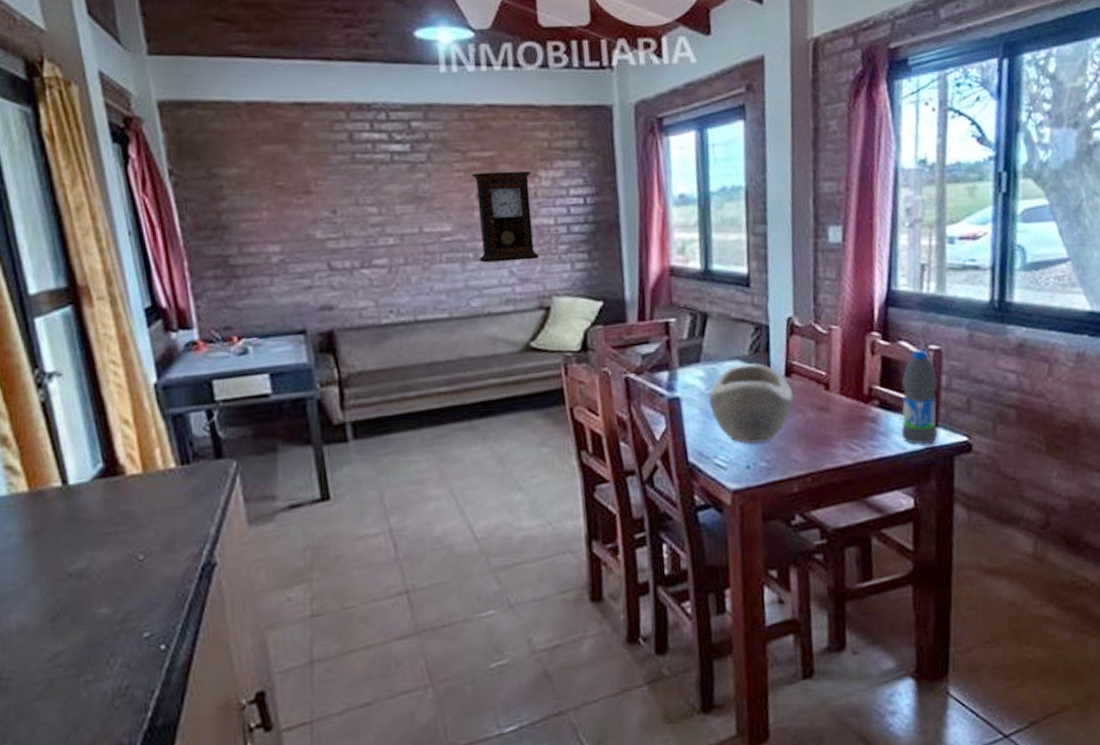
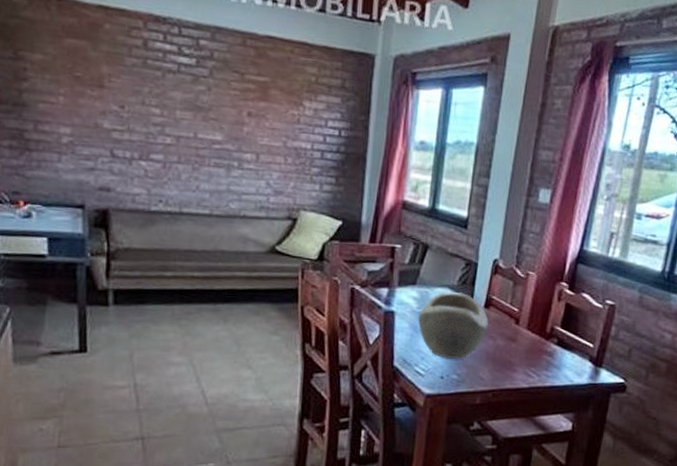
pendulum clock: present [471,171,539,263] -> none [242,93,297,177]
water bottle: present [901,349,938,445] -> none [571,302,608,381]

